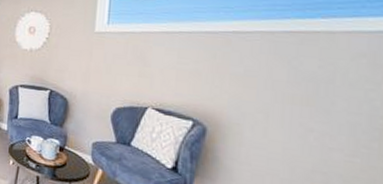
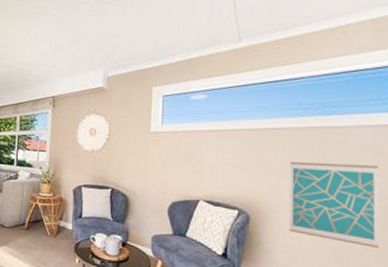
wall art: none [254,69,375,175] -> present [289,161,379,248]

